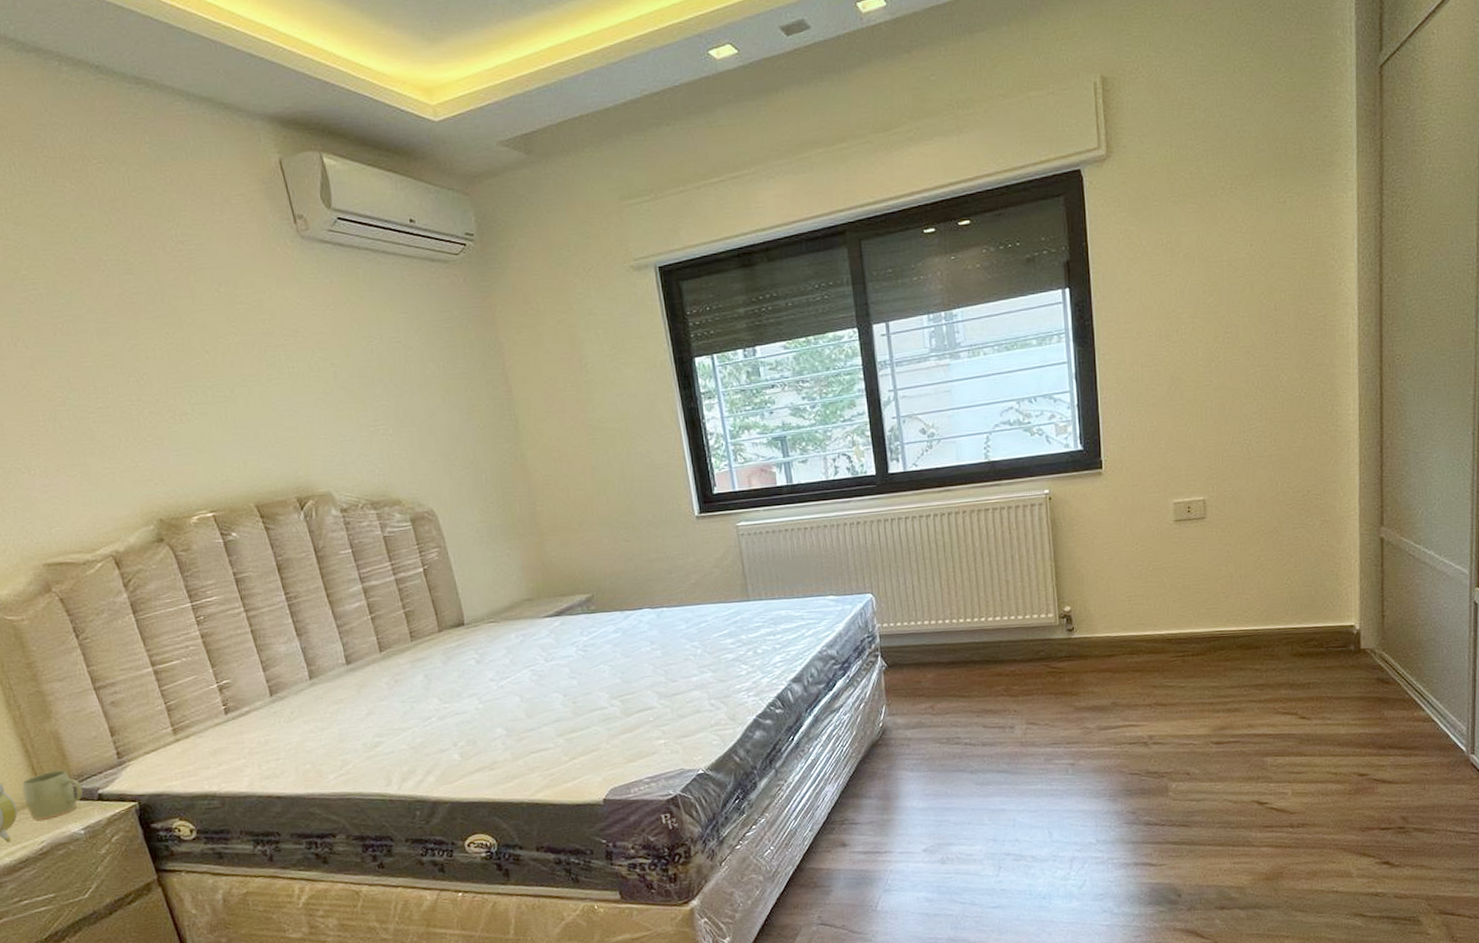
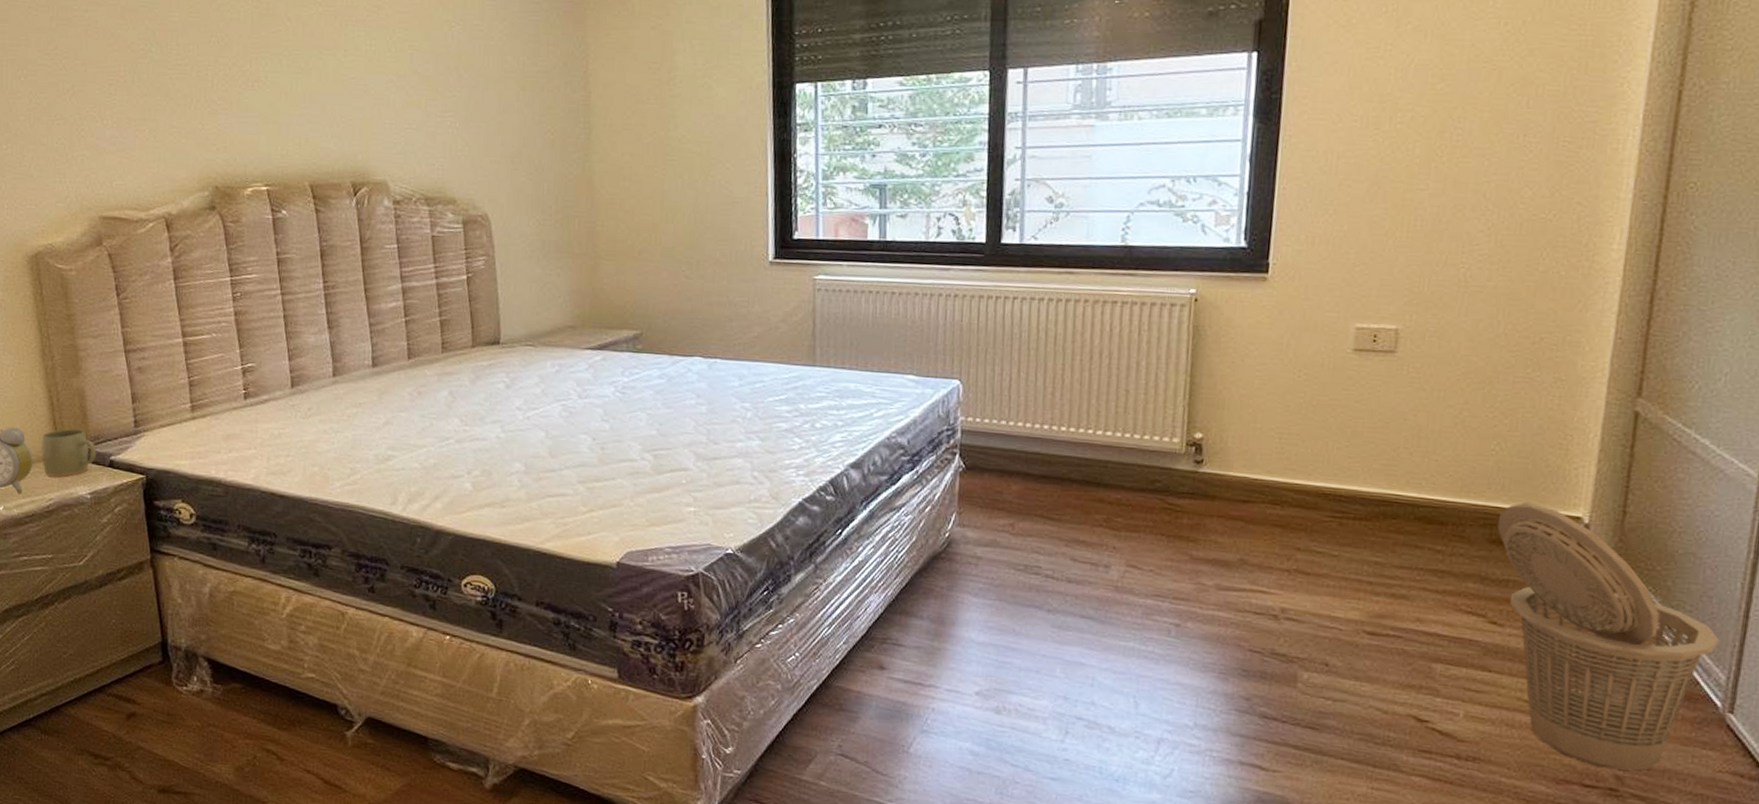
laundry basket: none [1296,619,1459,813] -> present [1497,501,1720,771]

